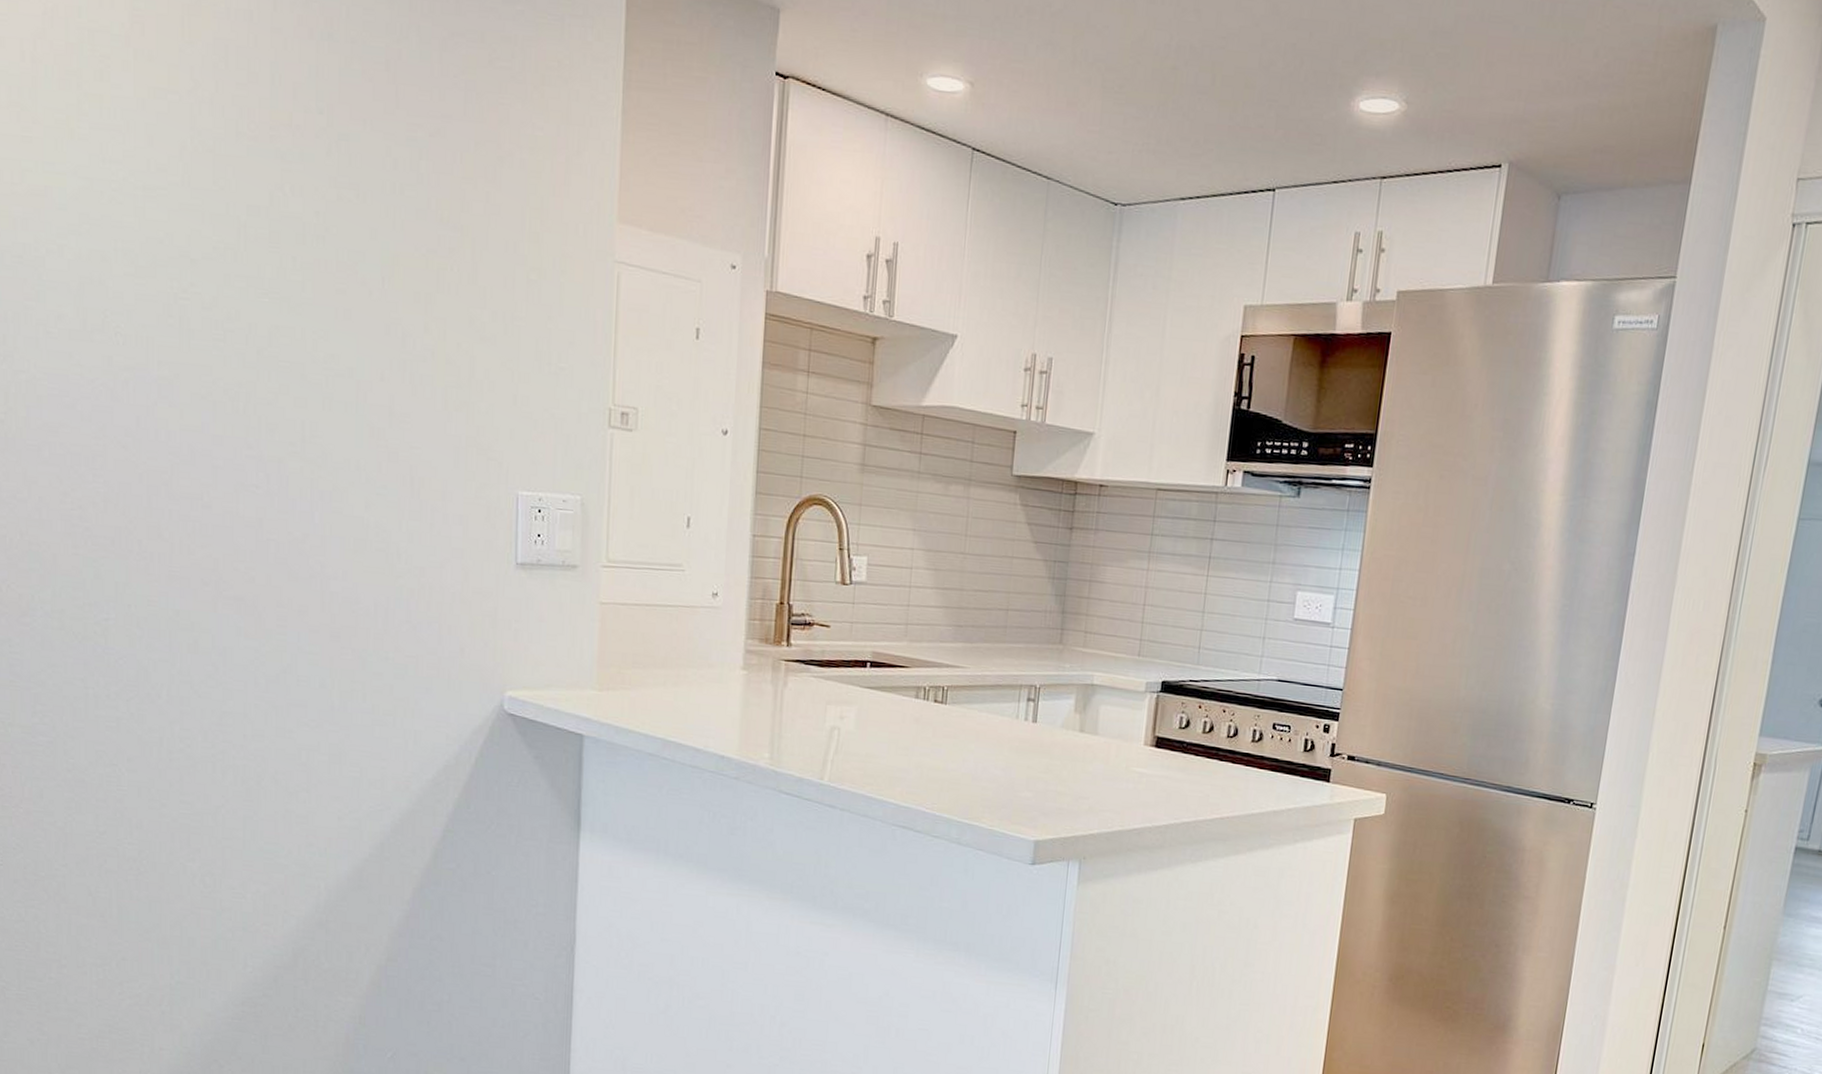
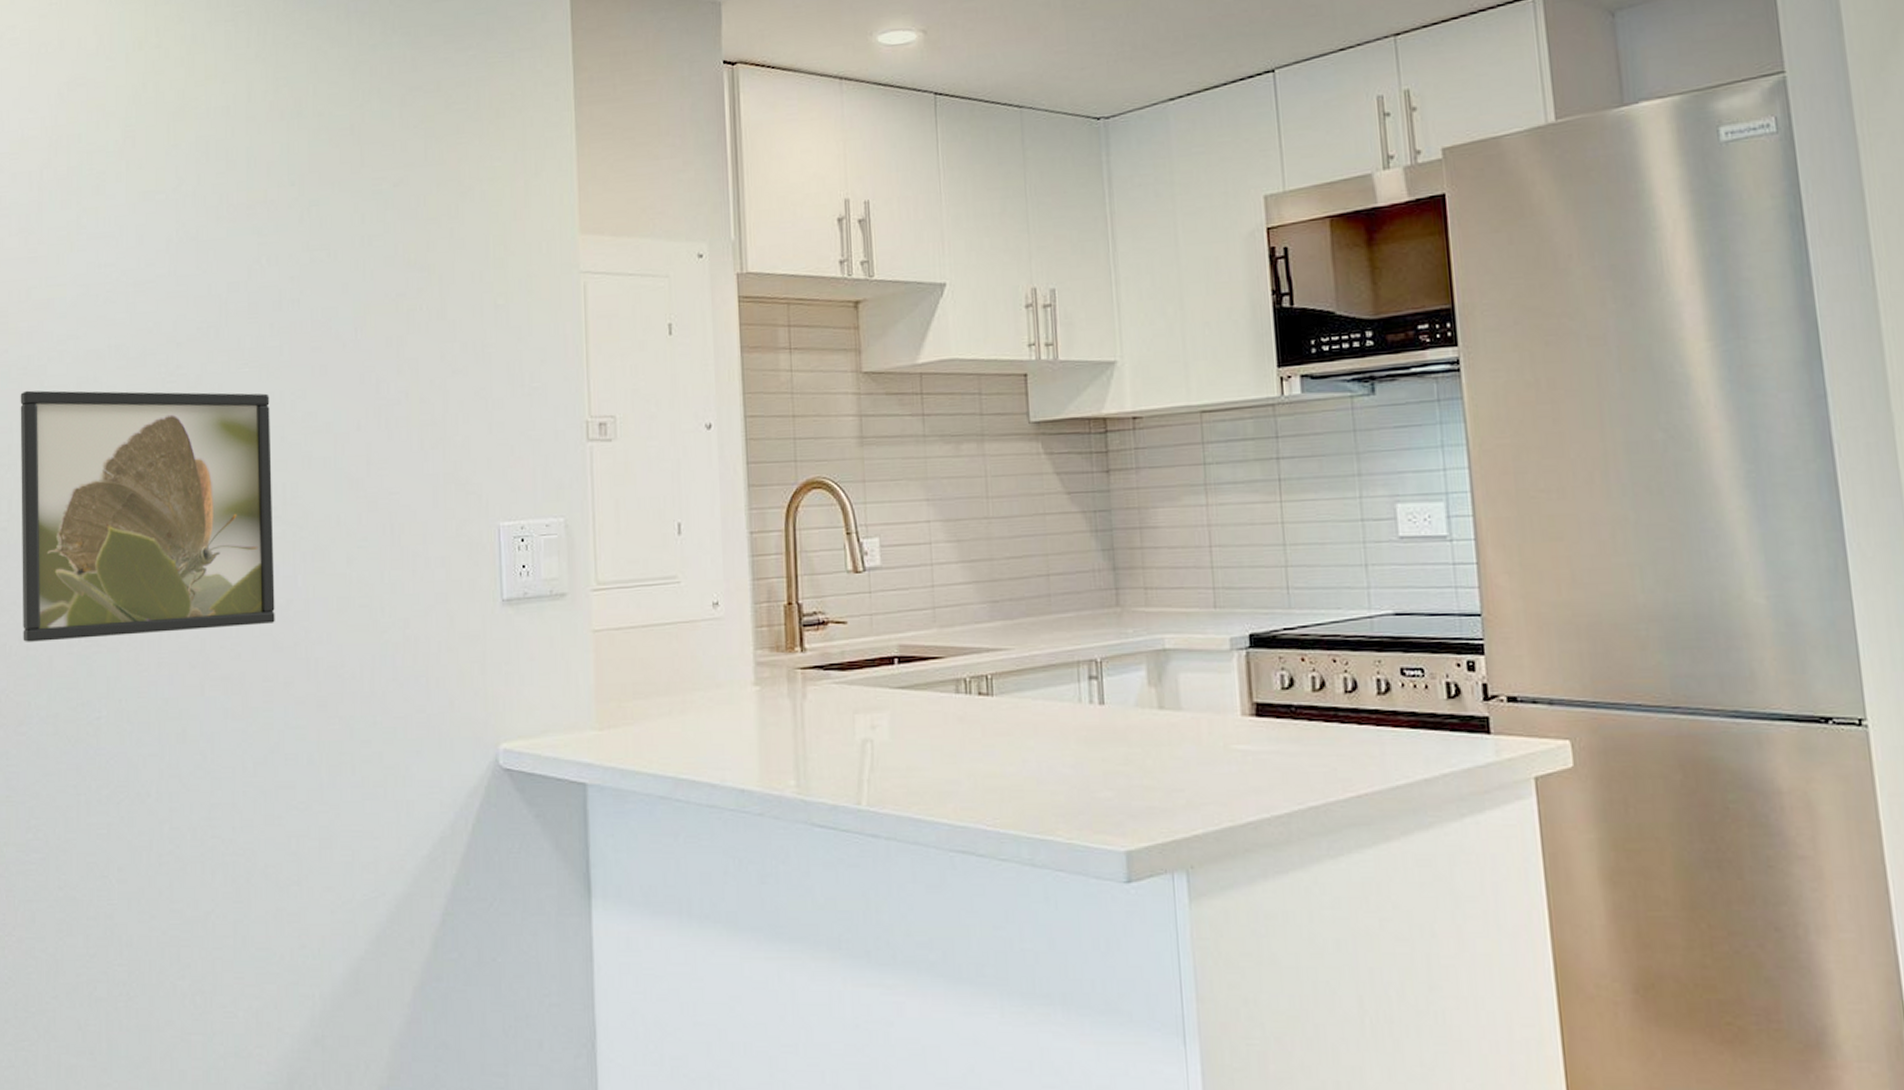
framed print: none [15,280,291,554] -> present [20,390,275,642]

